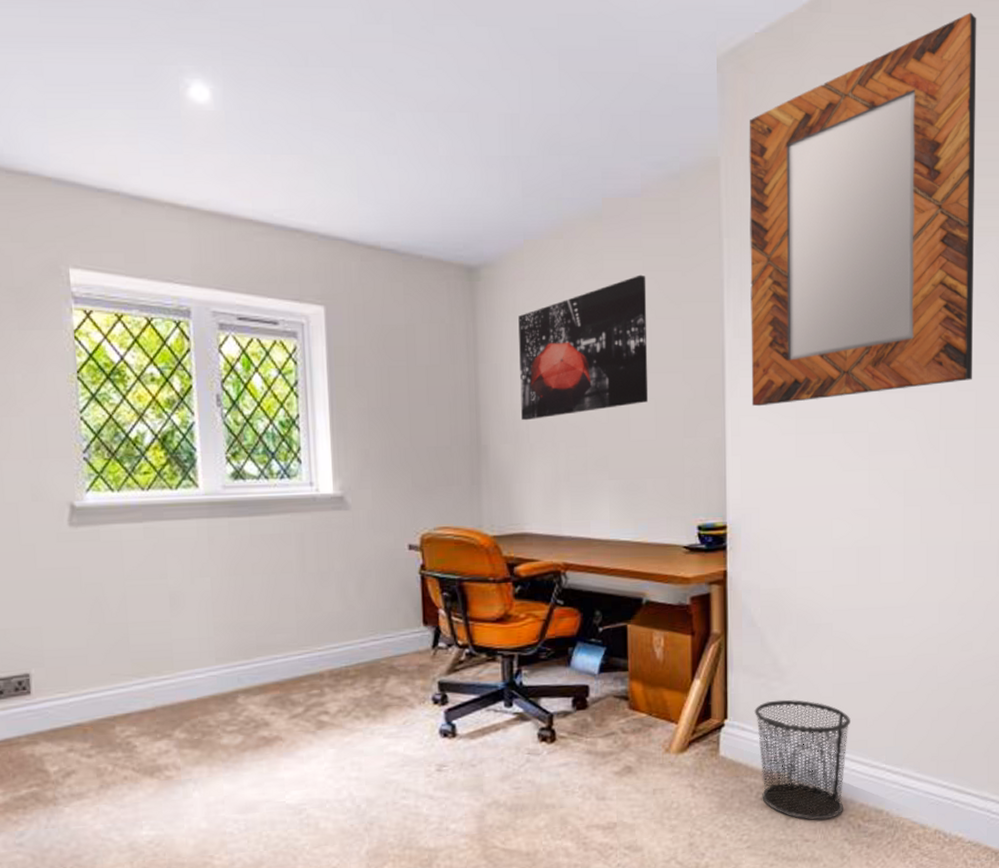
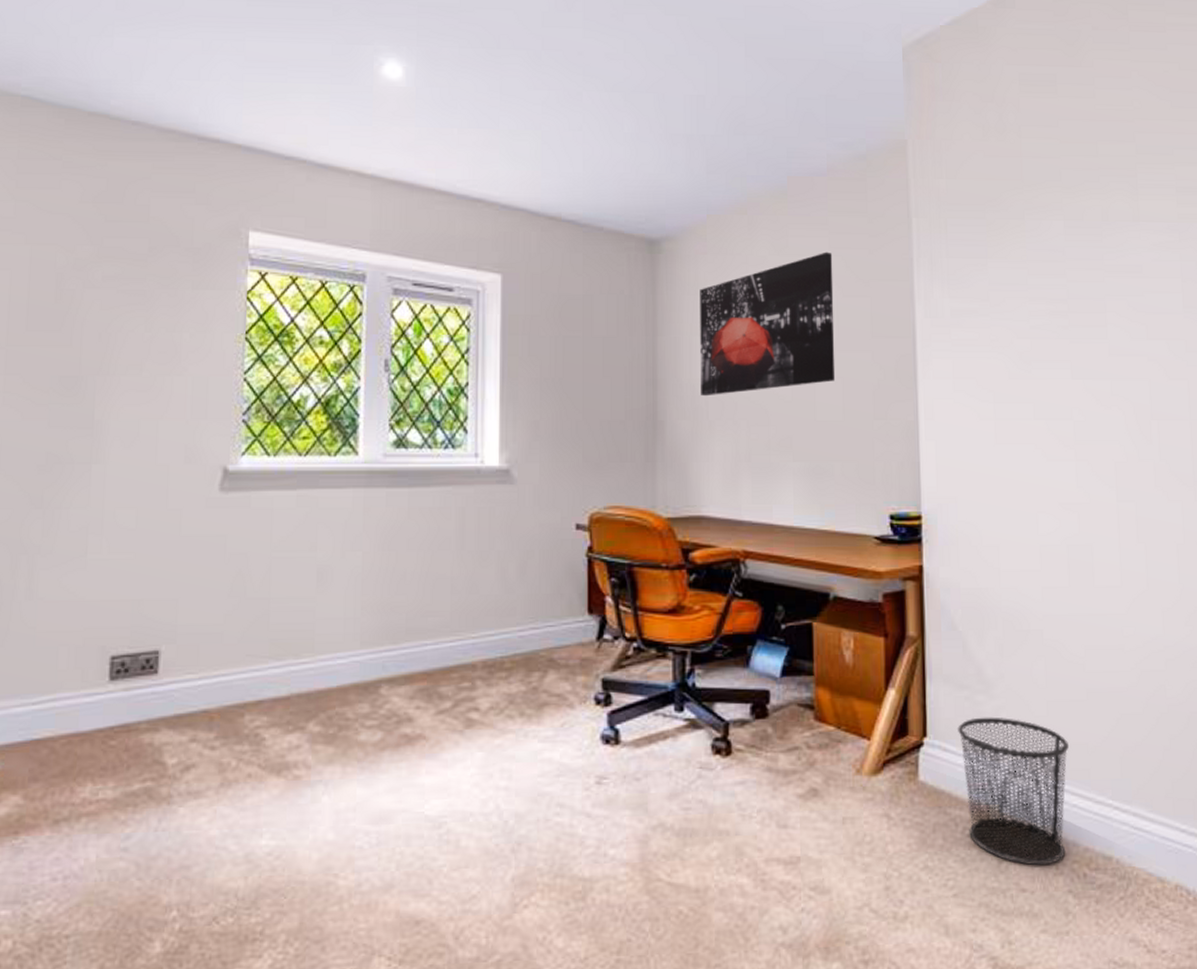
home mirror: present [749,12,977,407] -> none [936,10,1183,390]

